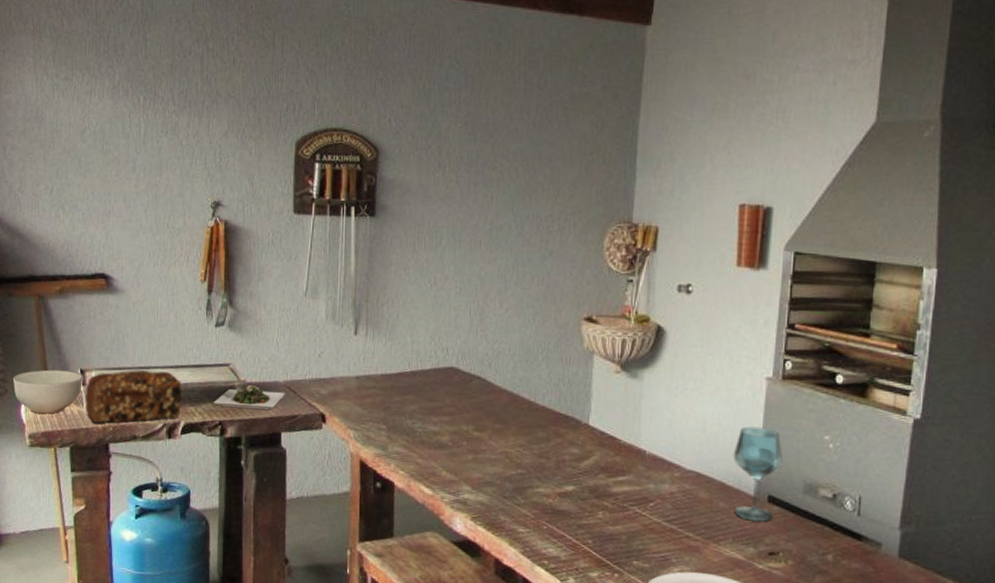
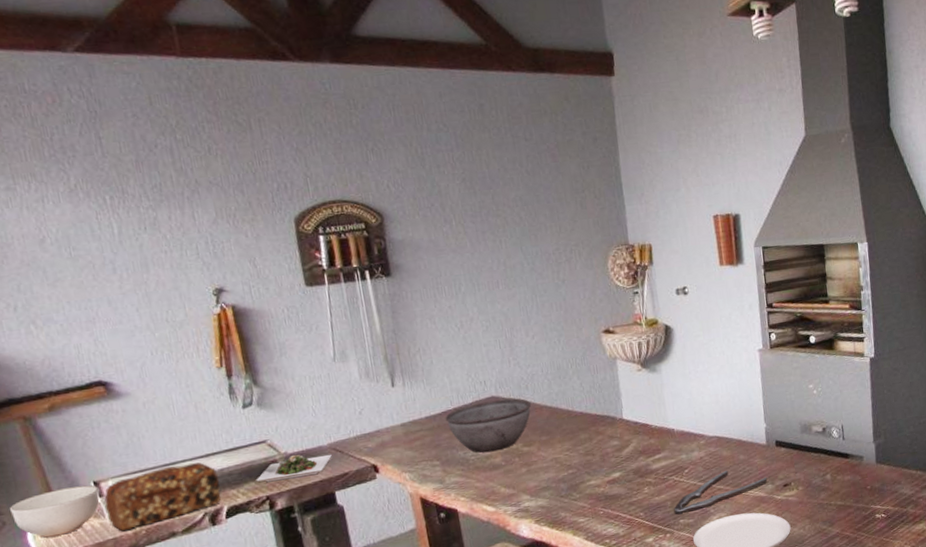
bowl: none [400,371,492,429] -> present [445,398,532,453]
tongs: none [628,516,750,555] -> present [674,471,768,514]
wine glass: present [733,426,784,522] -> none [743,389,782,465]

